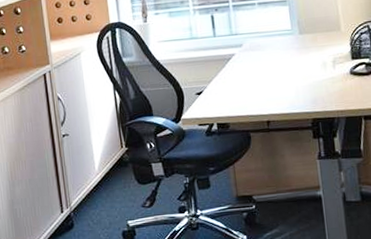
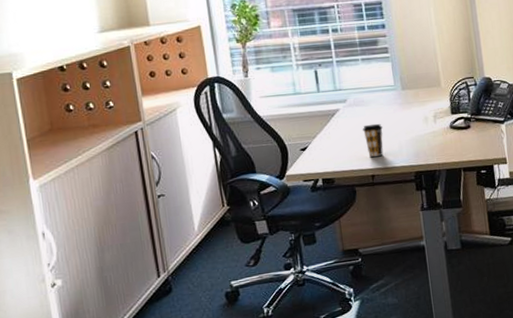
coffee cup: none [258,68,279,102] -> present [363,123,384,157]

